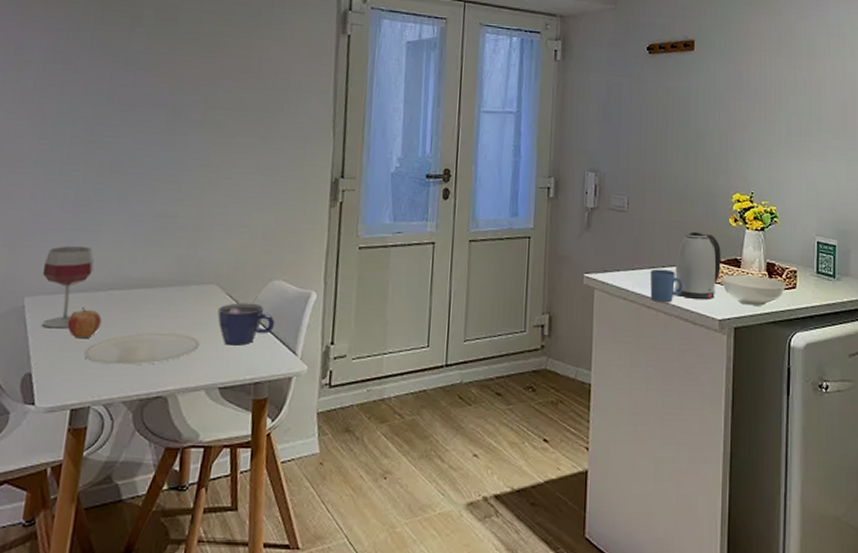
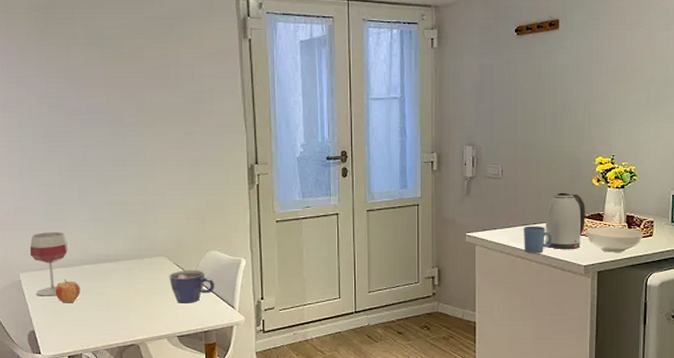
plate: present [84,332,200,366] -> none [71,295,159,322]

